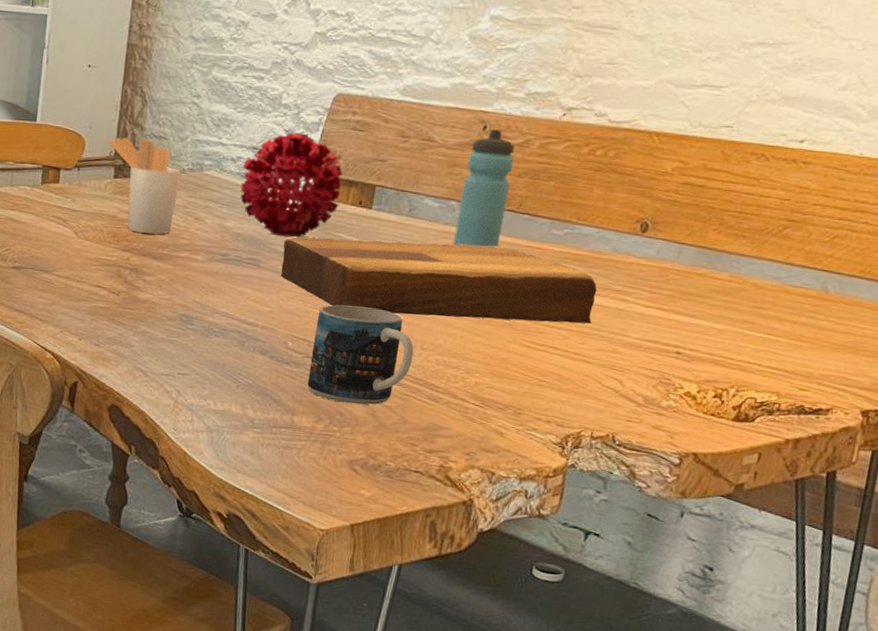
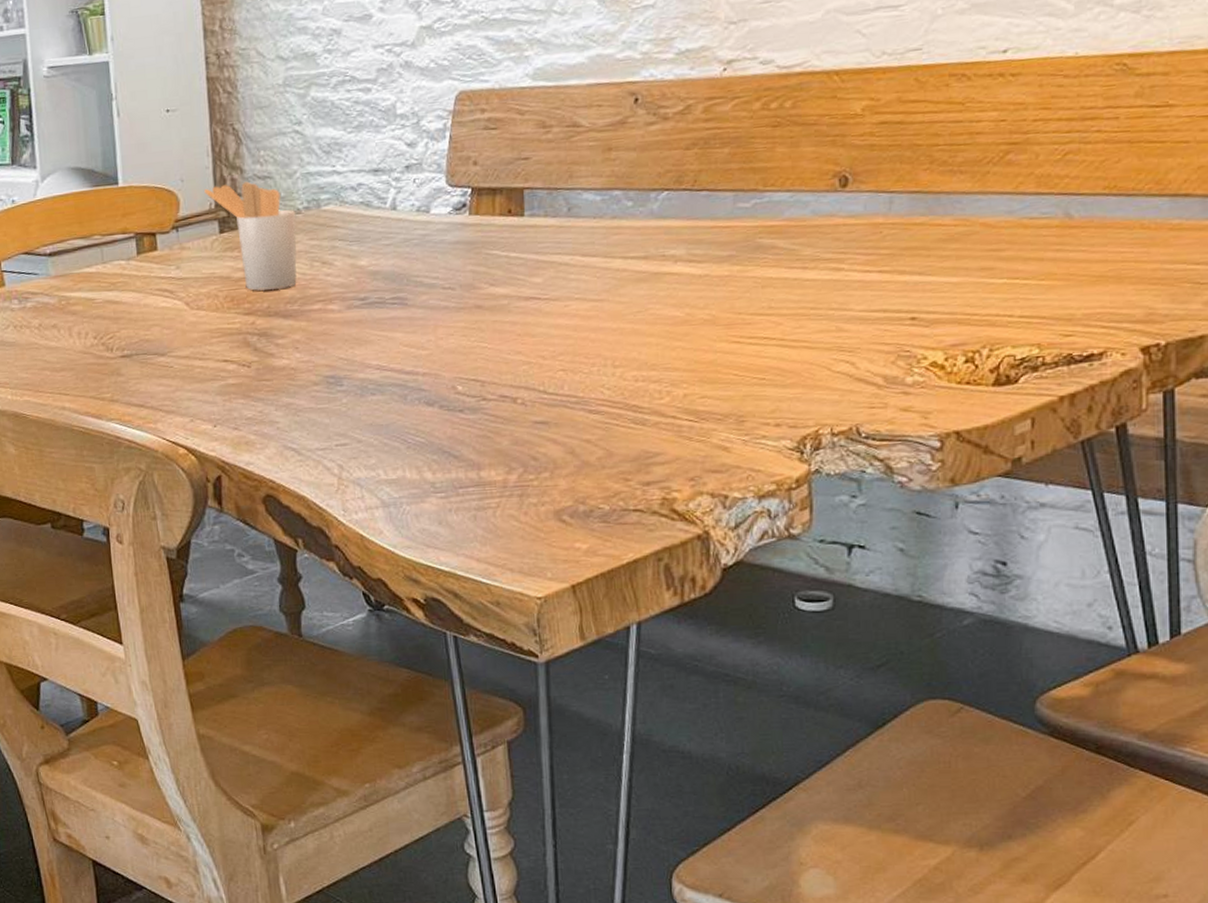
decorative ball: present [240,132,343,237] -> none [365,143,486,267]
cutting board: present [280,237,597,324] -> none [430,232,805,336]
mug: present [307,304,414,405] -> none [485,329,606,446]
water bottle: present [453,129,515,248] -> none [623,99,680,241]

